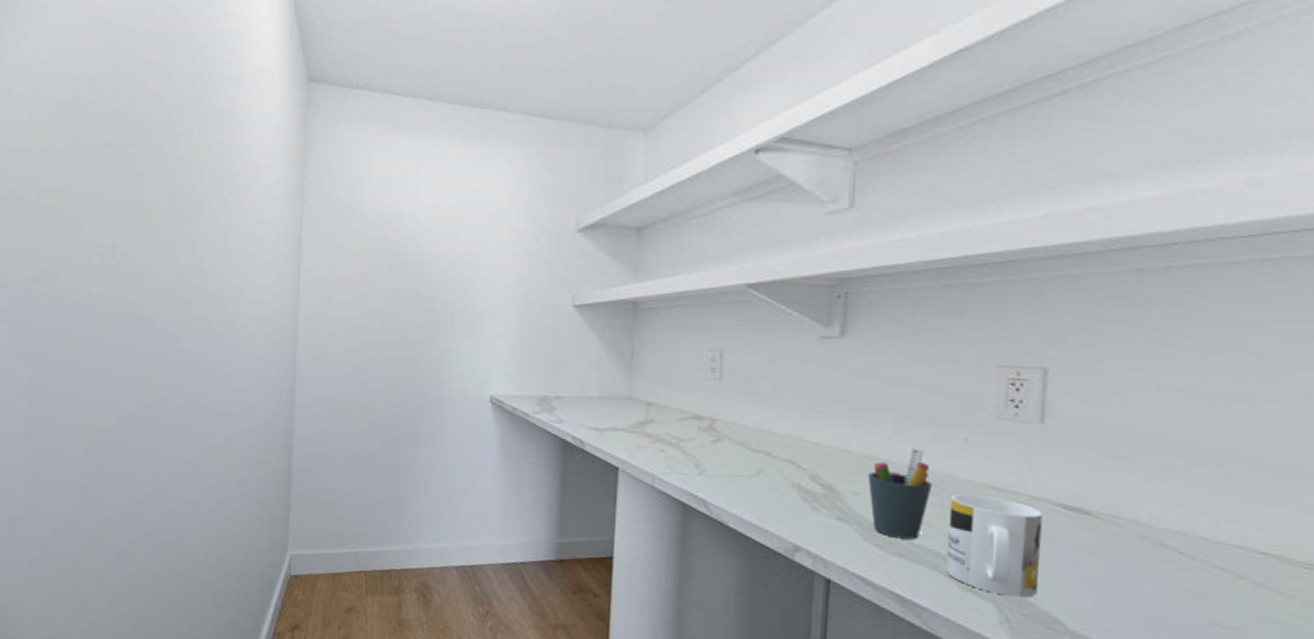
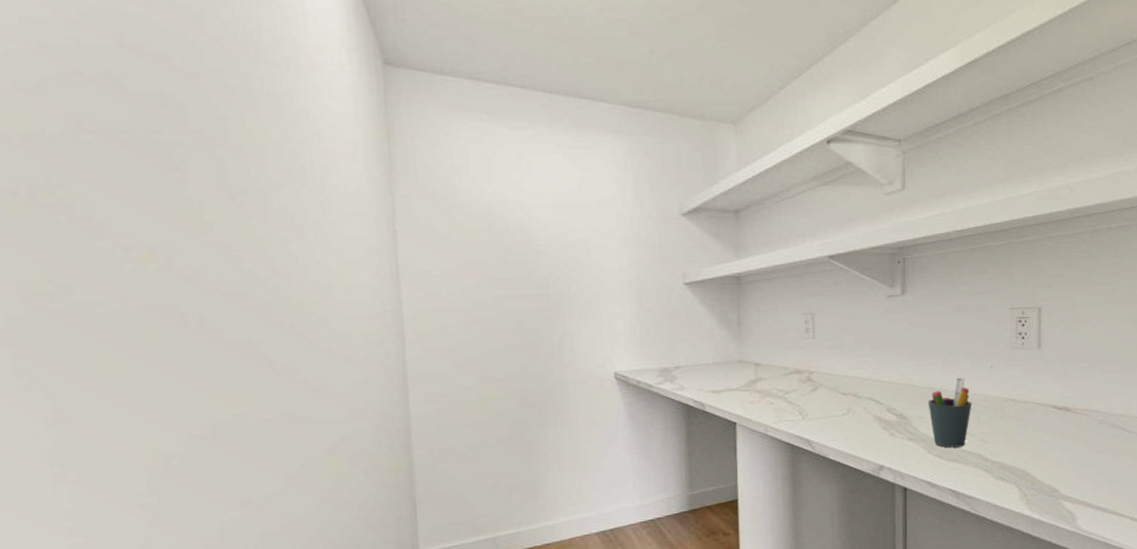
mug: present [946,494,1043,598] -> none [984,407,1043,478]

